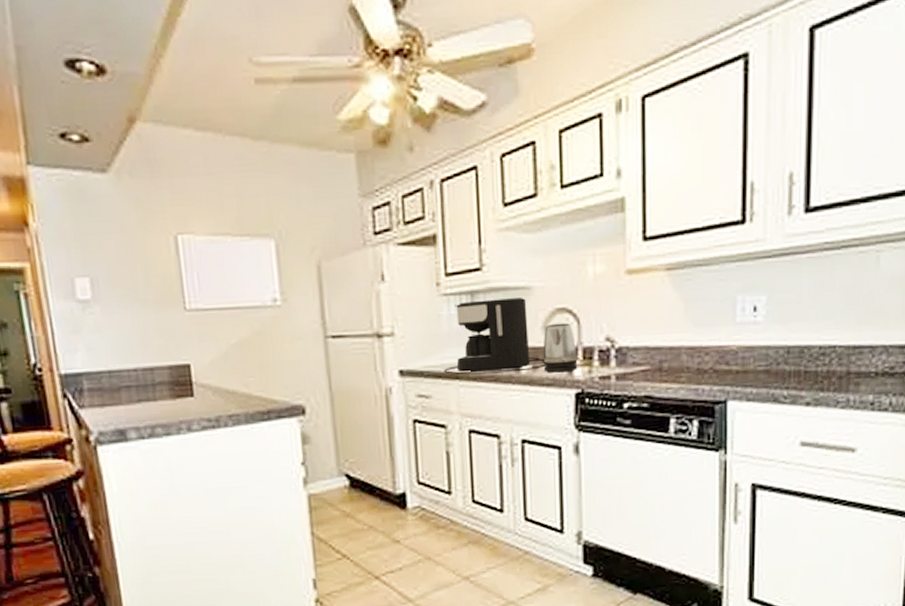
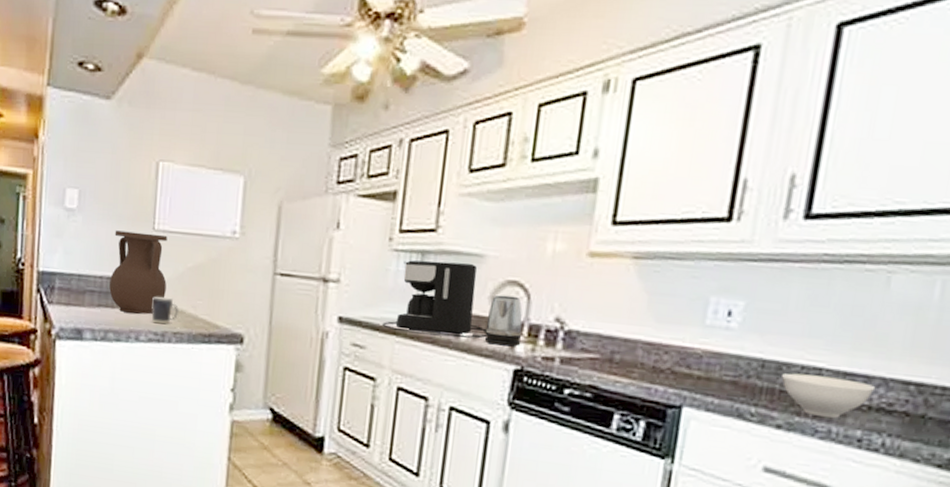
vase: none [141,314,212,403] -> present [109,230,168,315]
mug: none [197,380,230,410] -> present [151,297,178,324]
bowl: none [805,352,879,390] -> present [782,373,876,419]

